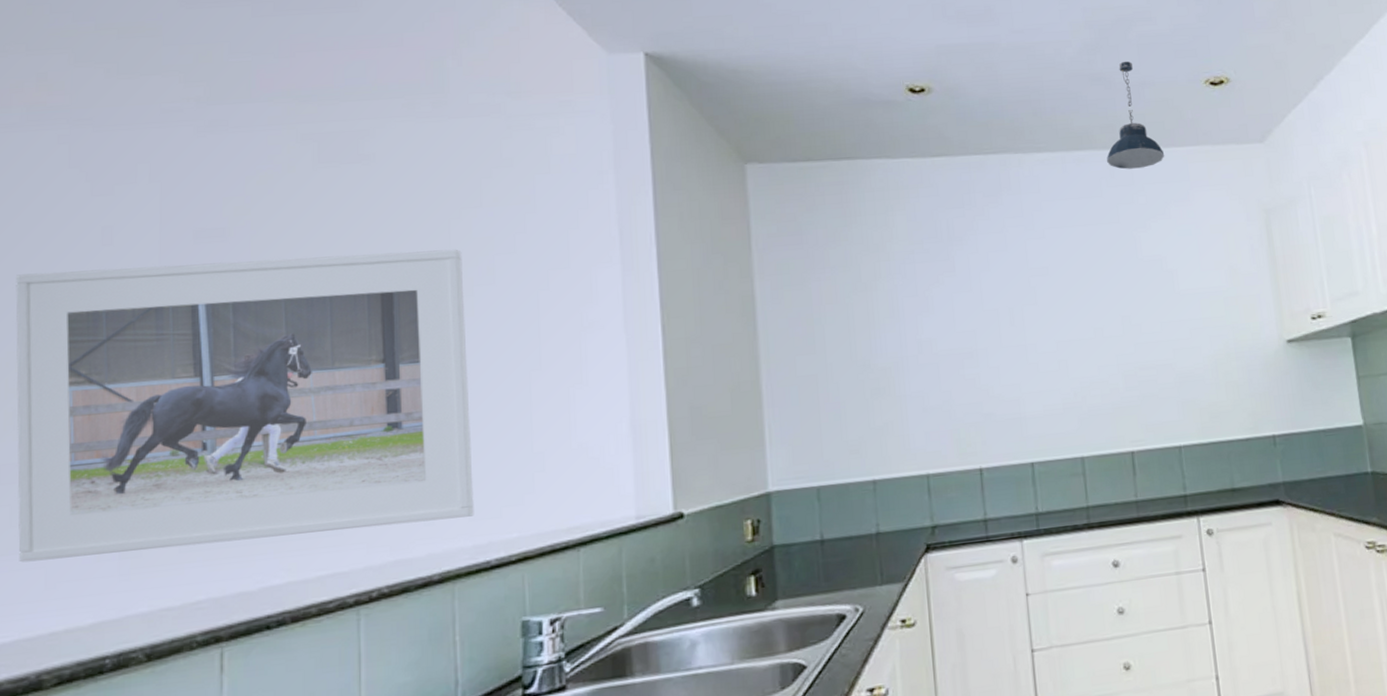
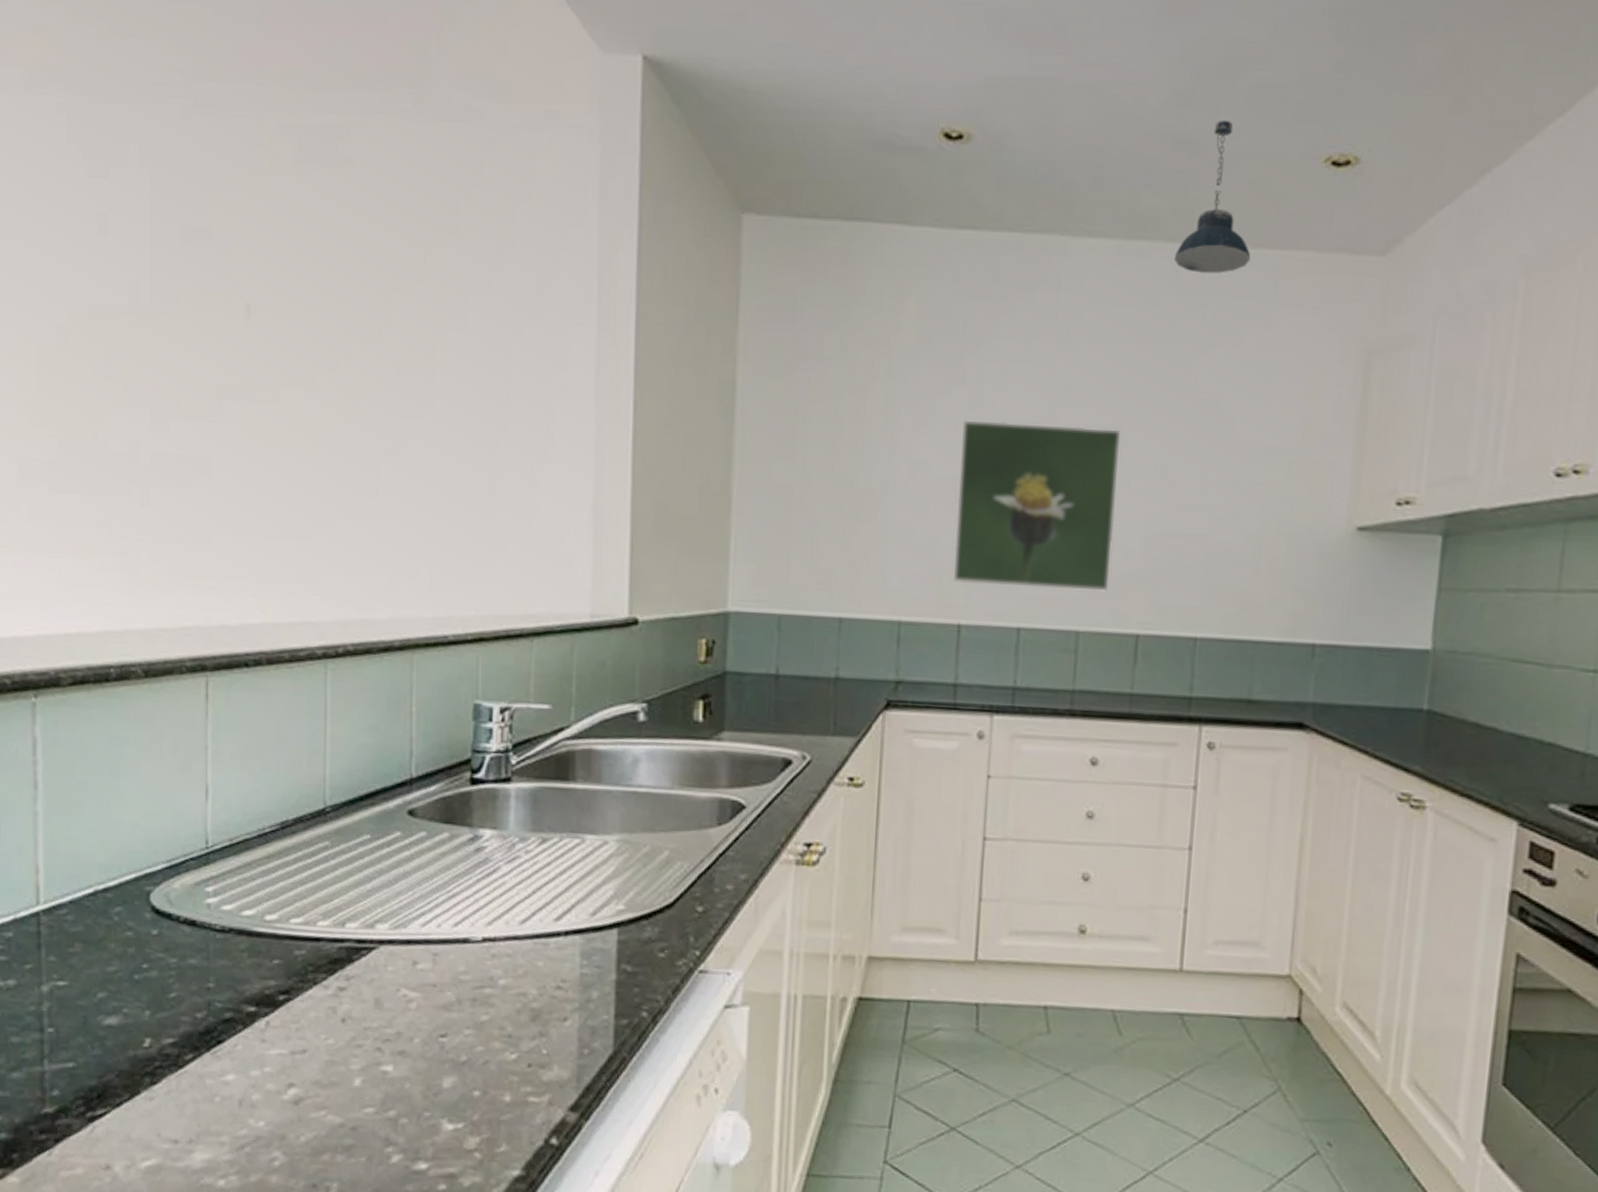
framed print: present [16,249,474,563] -> none [25,258,436,586]
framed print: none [958,292,1102,434] -> present [954,420,1120,592]

